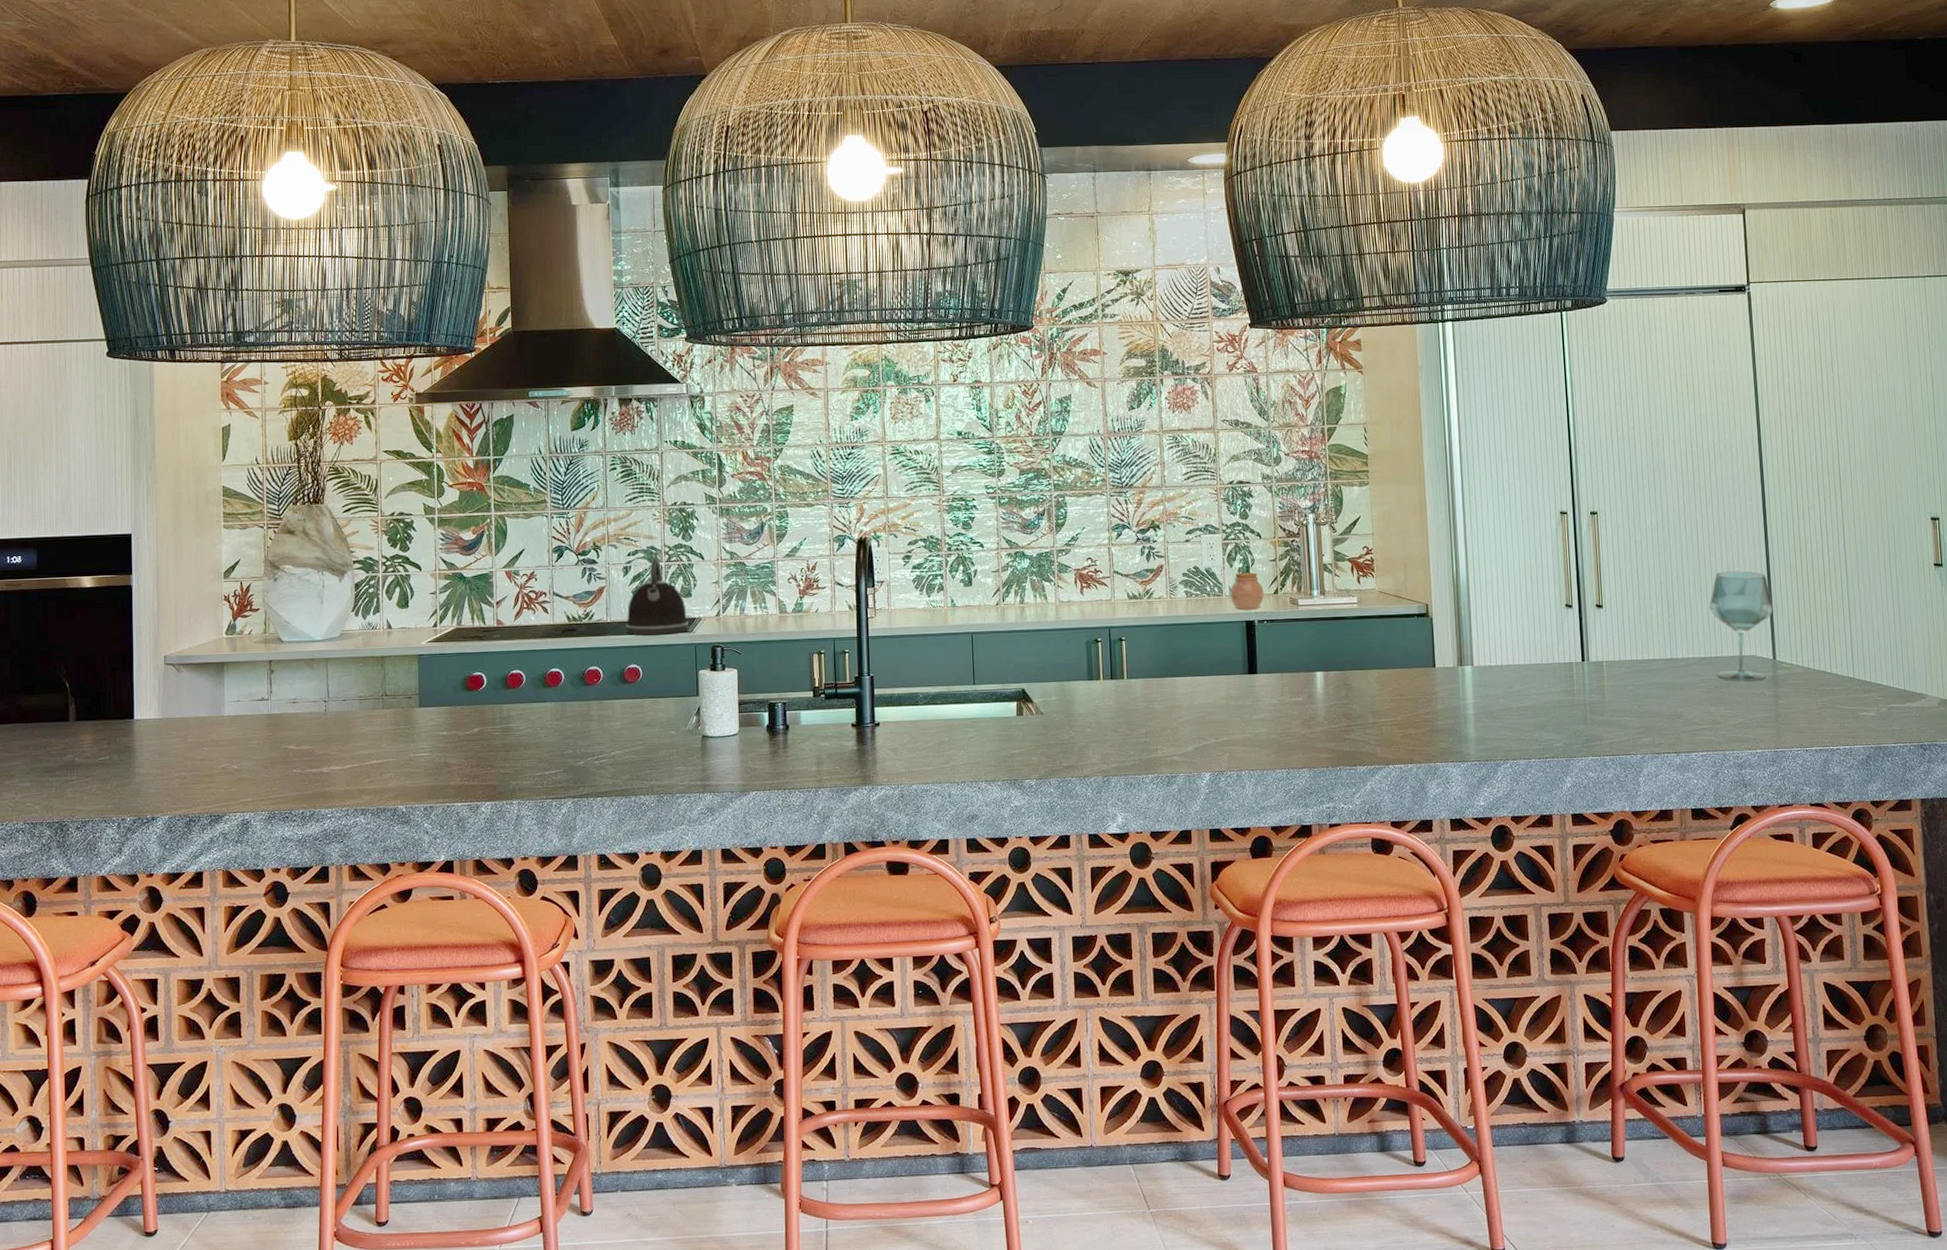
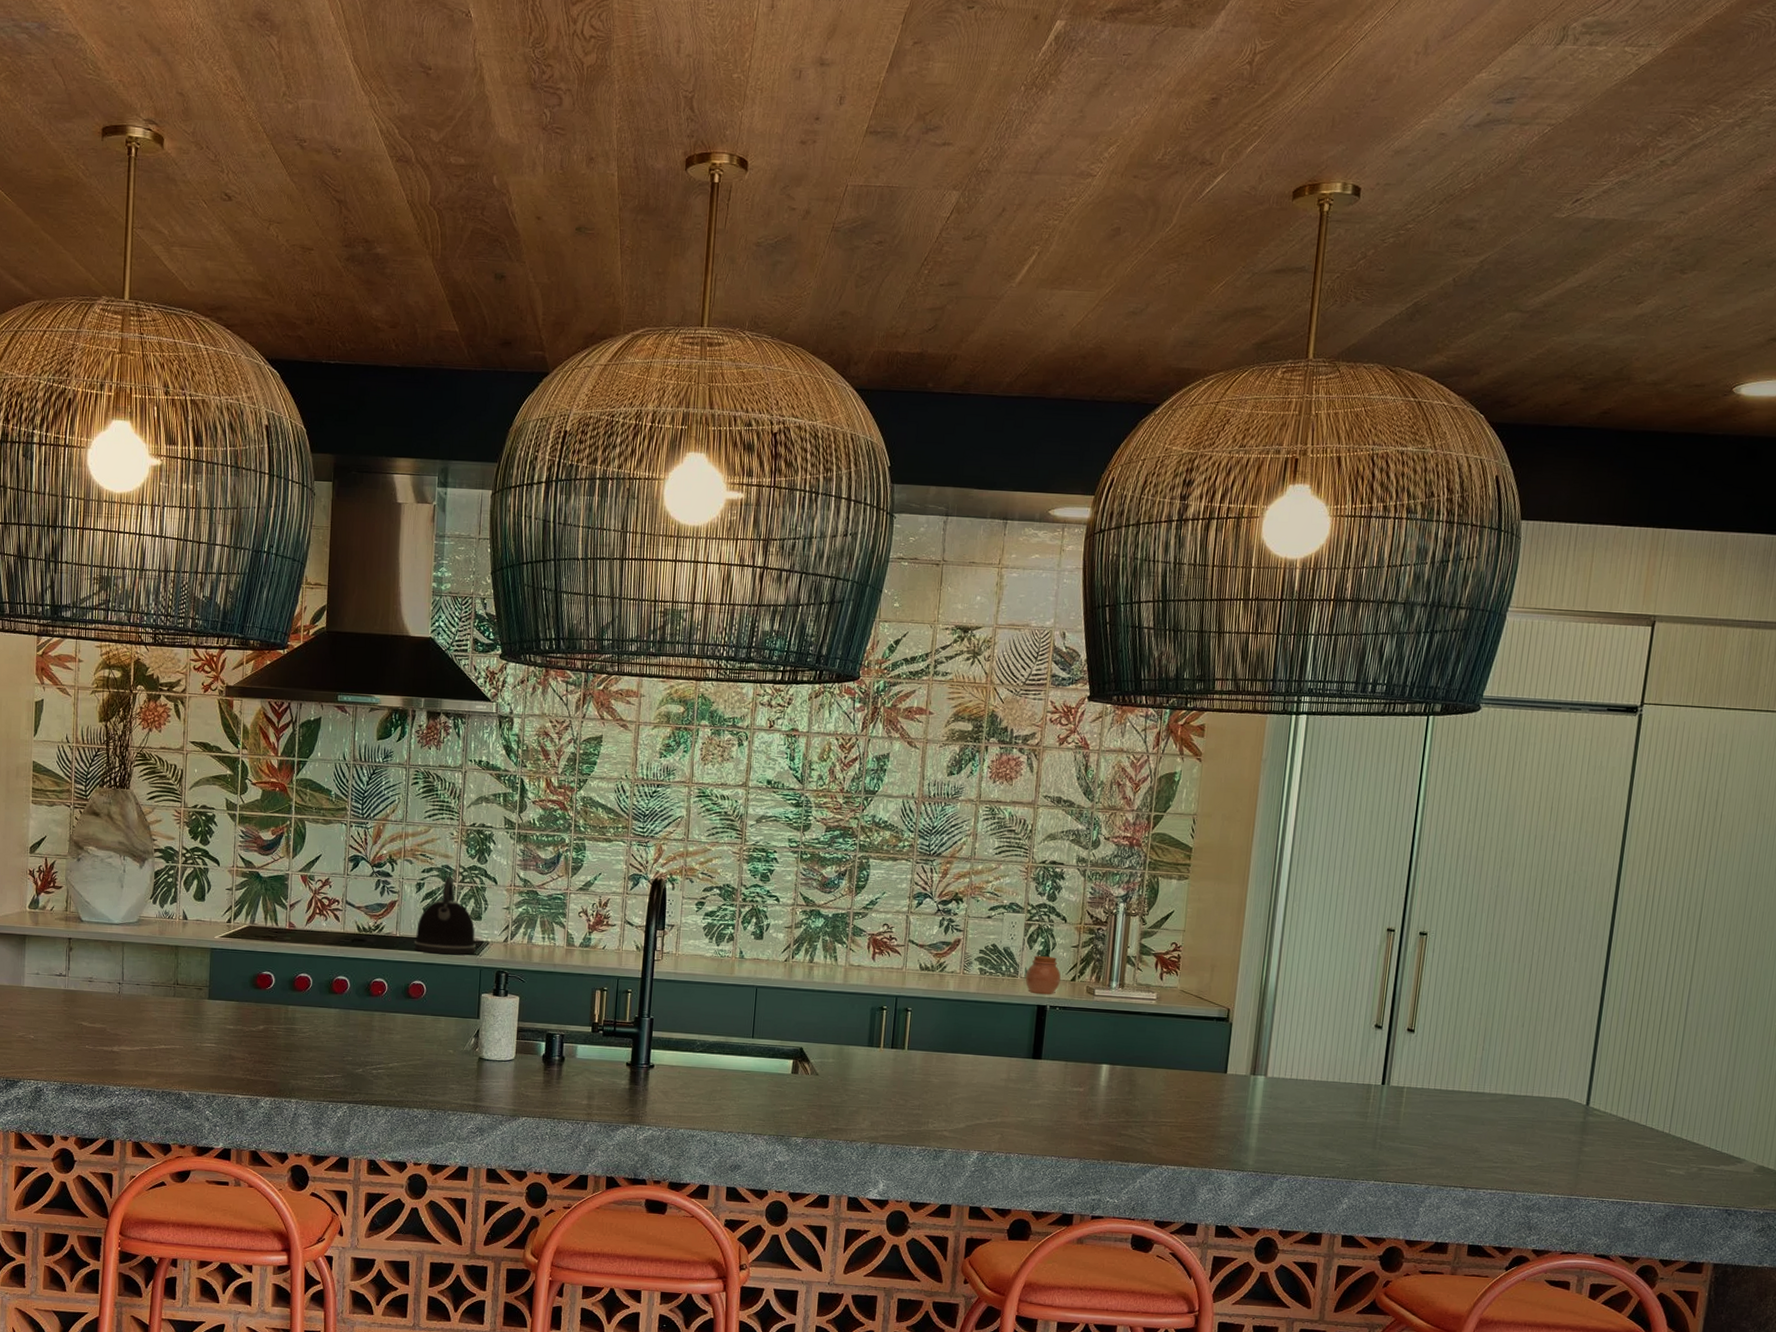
wine glass: present [1708,571,1773,683] -> none [1522,1009,1598,1127]

